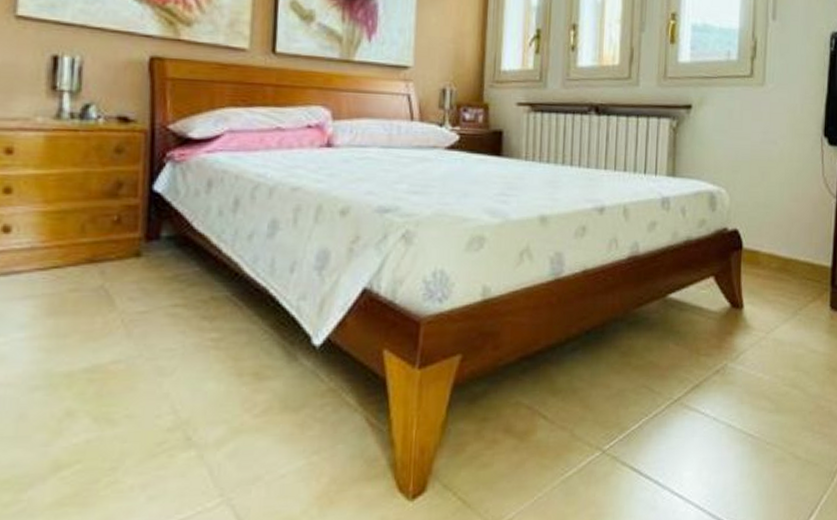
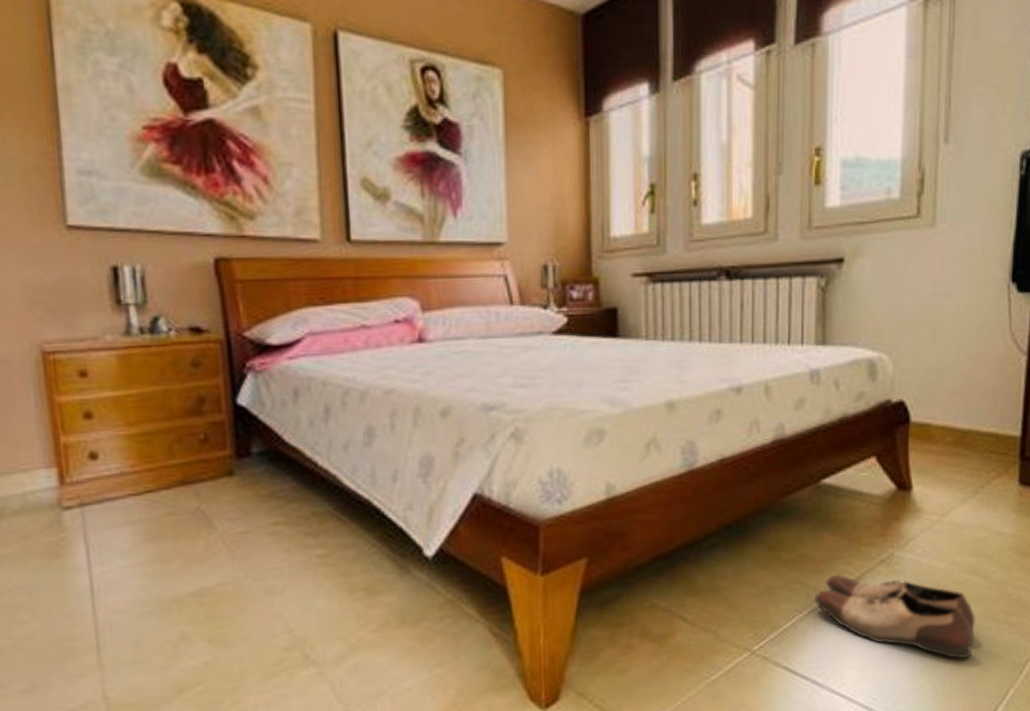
shoe: none [659,382,795,465] -> present [814,575,976,659]

